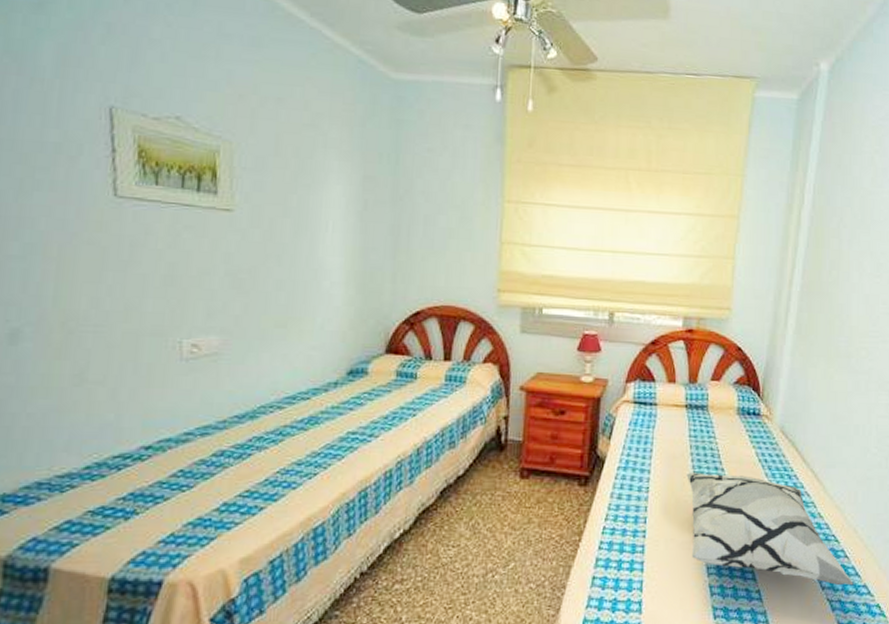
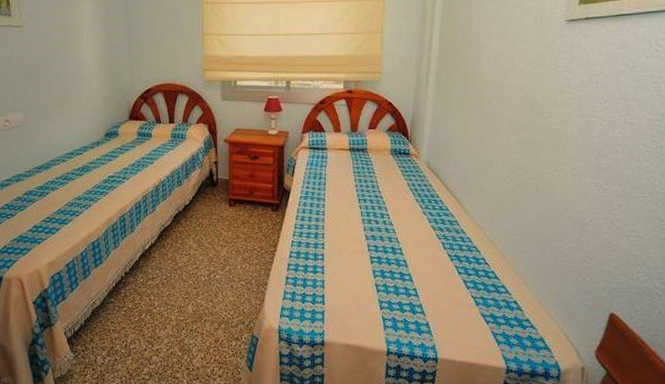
decorative pillow: present [686,472,854,586] -> none [353,200,494,286]

